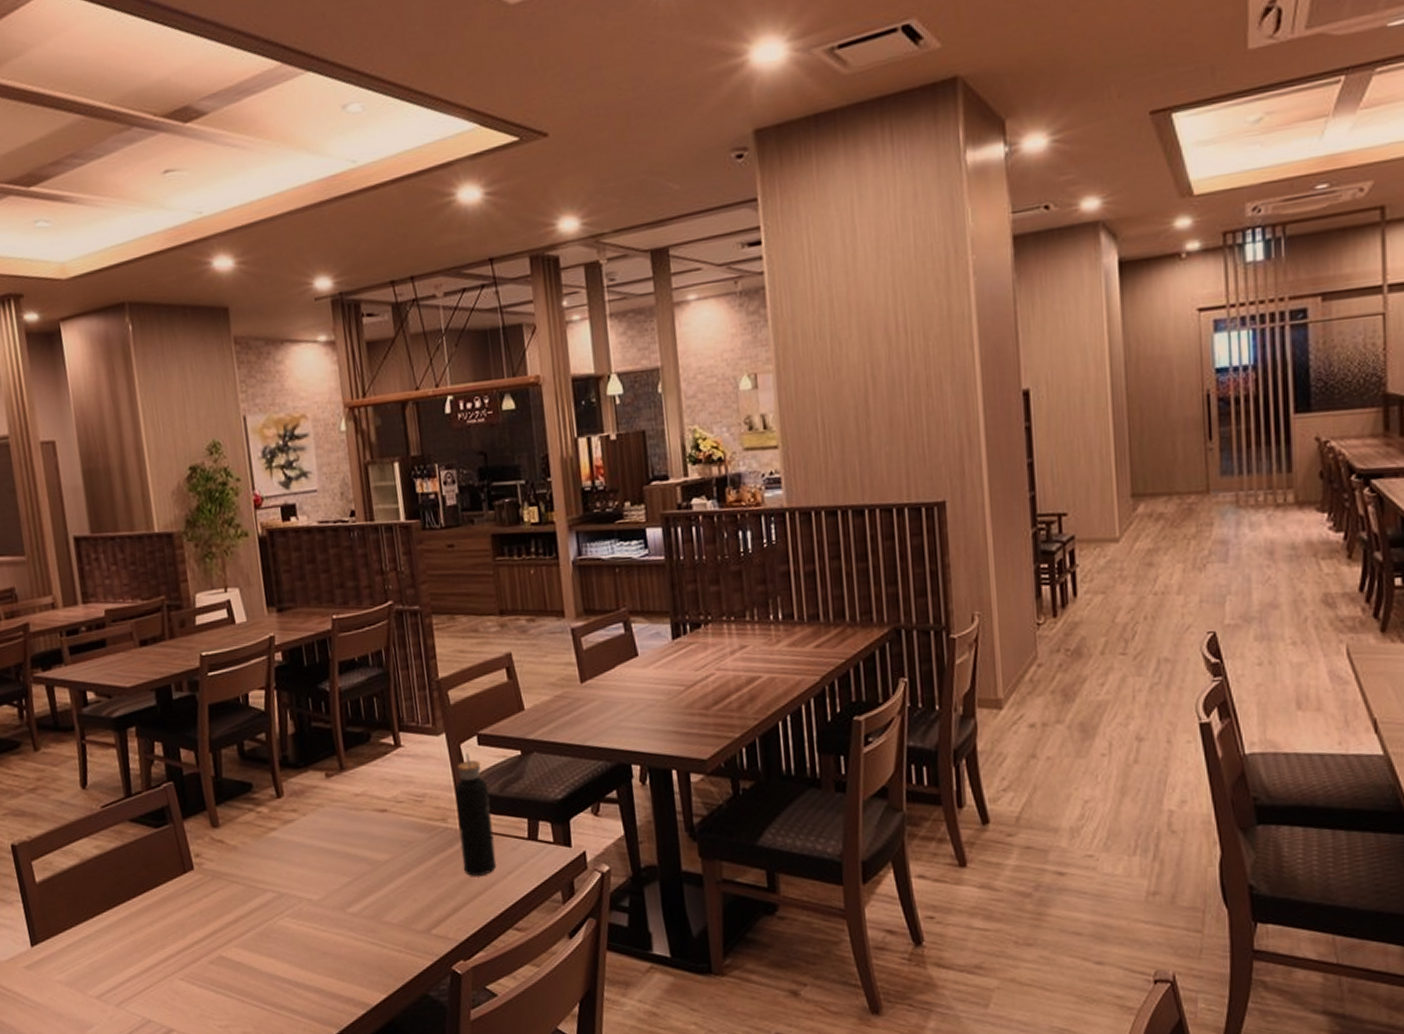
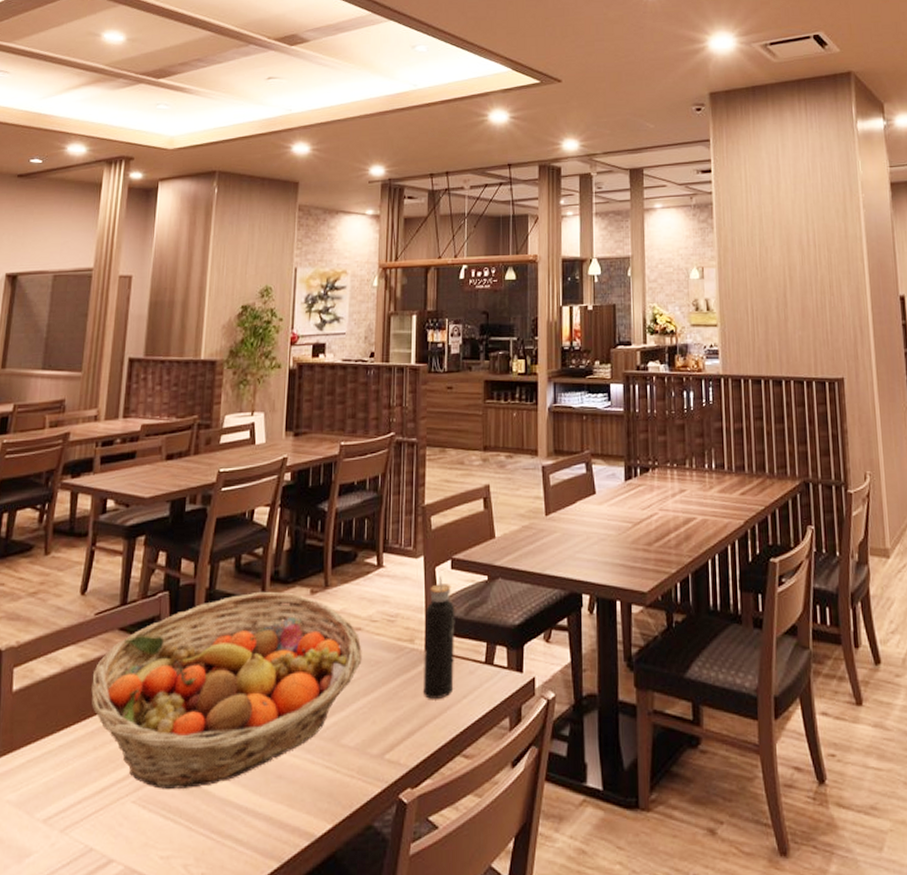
fruit basket: none [112,776,393,967] -> present [91,591,362,789]

